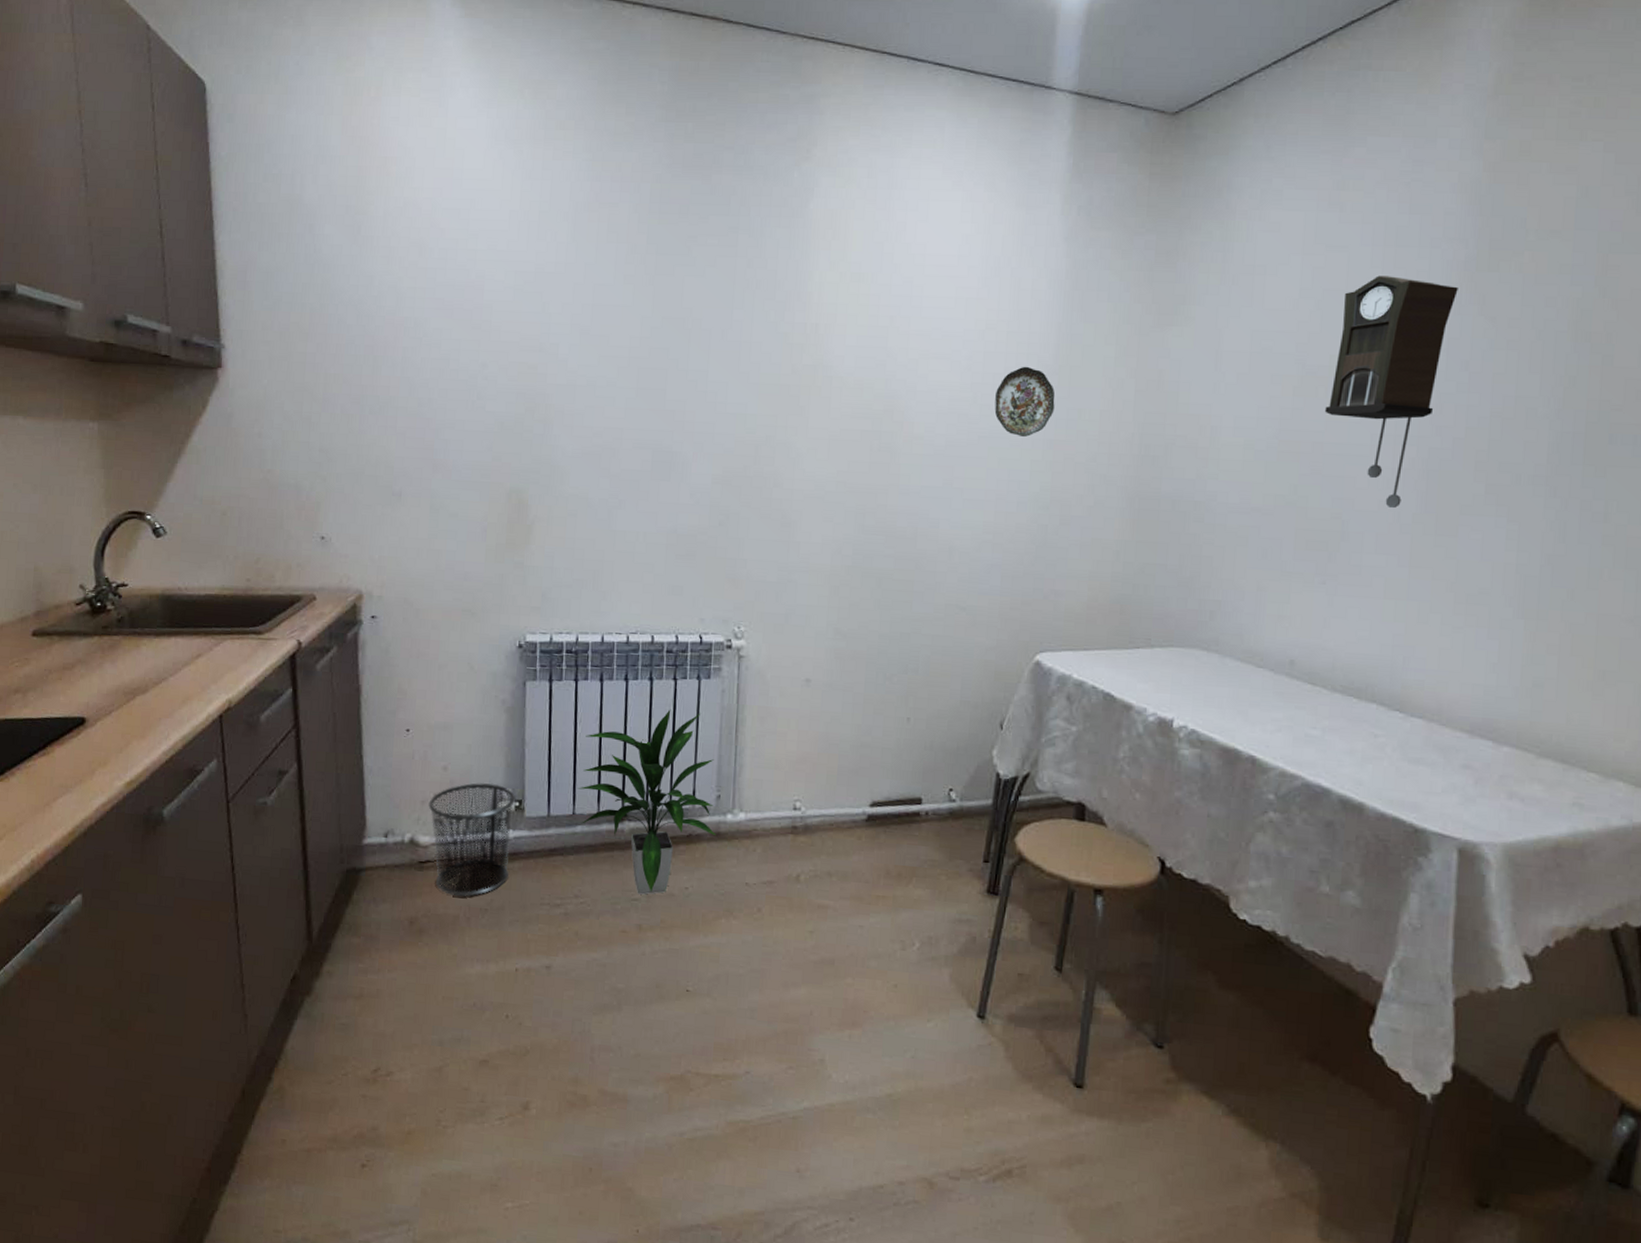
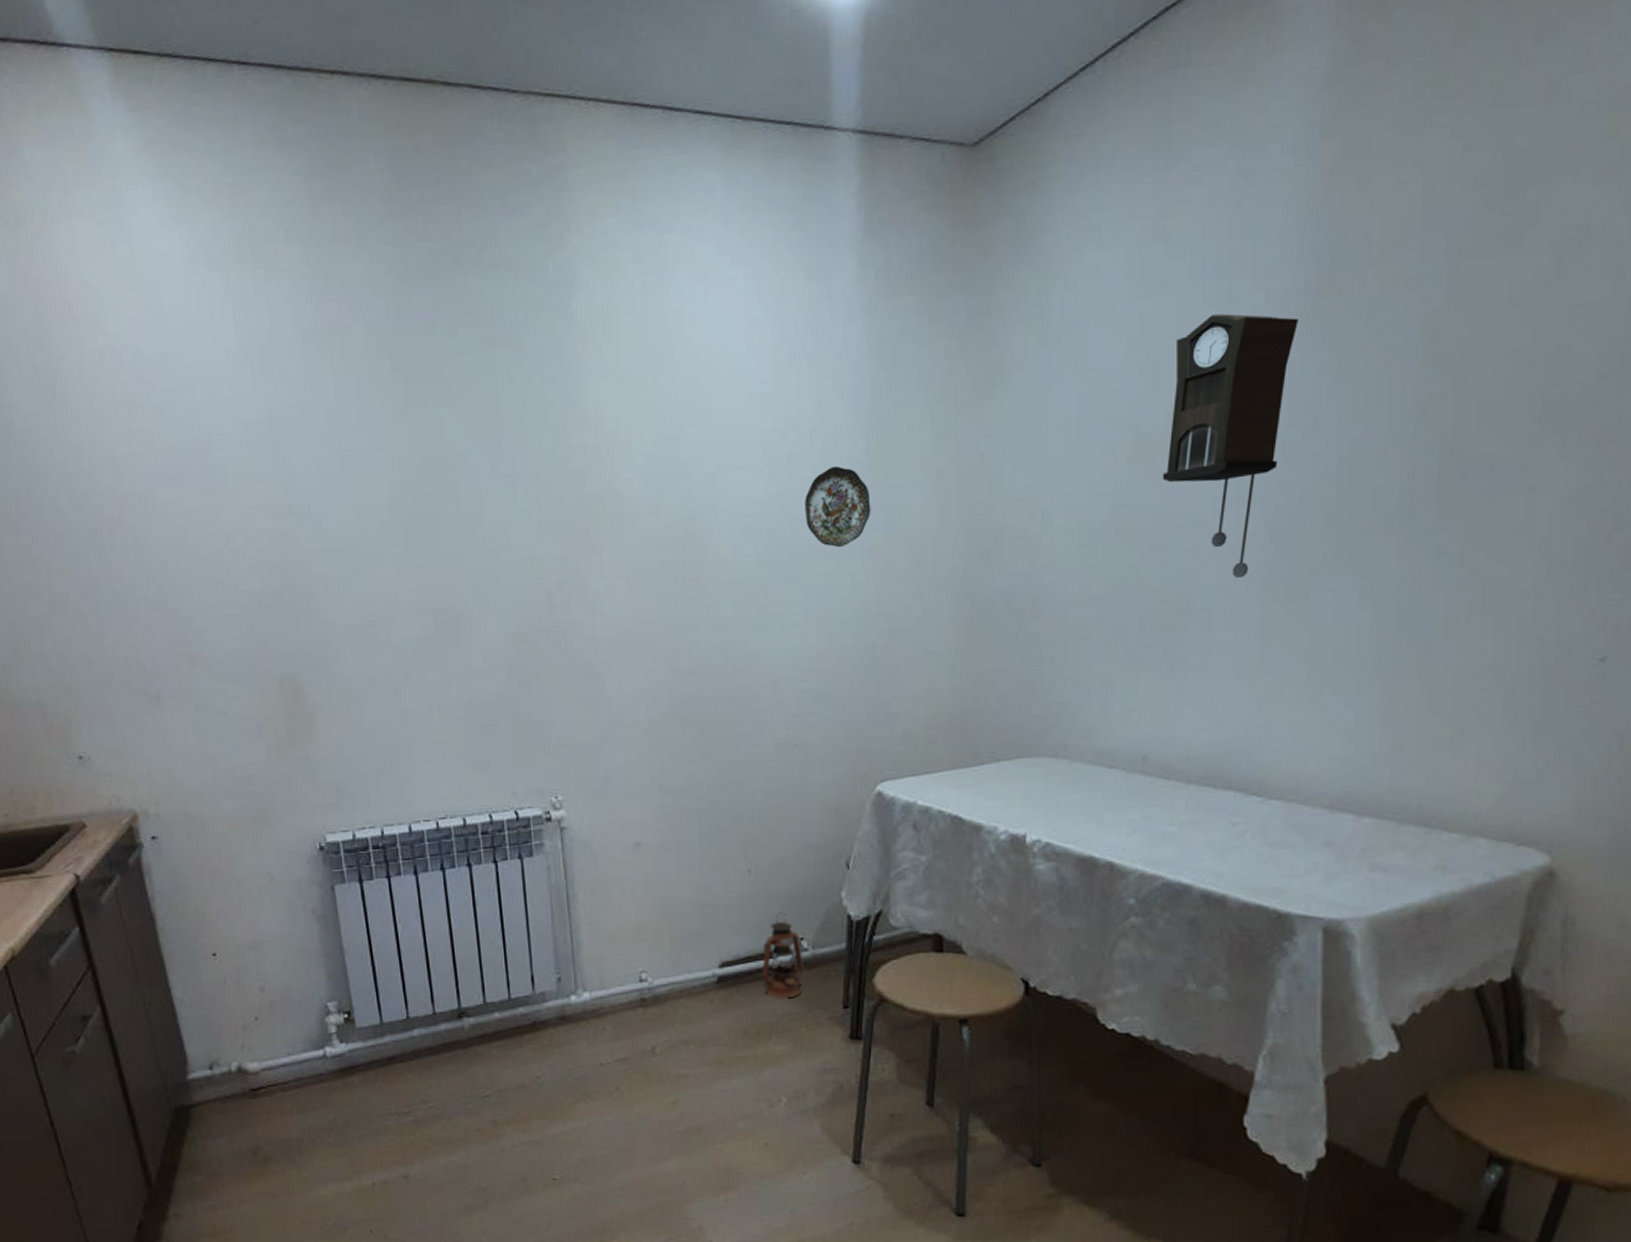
waste bin: present [428,783,515,897] -> none [250,997,349,1119]
indoor plant: present [577,709,717,895] -> none [407,894,562,1090]
lantern: none [907,762,951,846] -> present [760,912,805,999]

